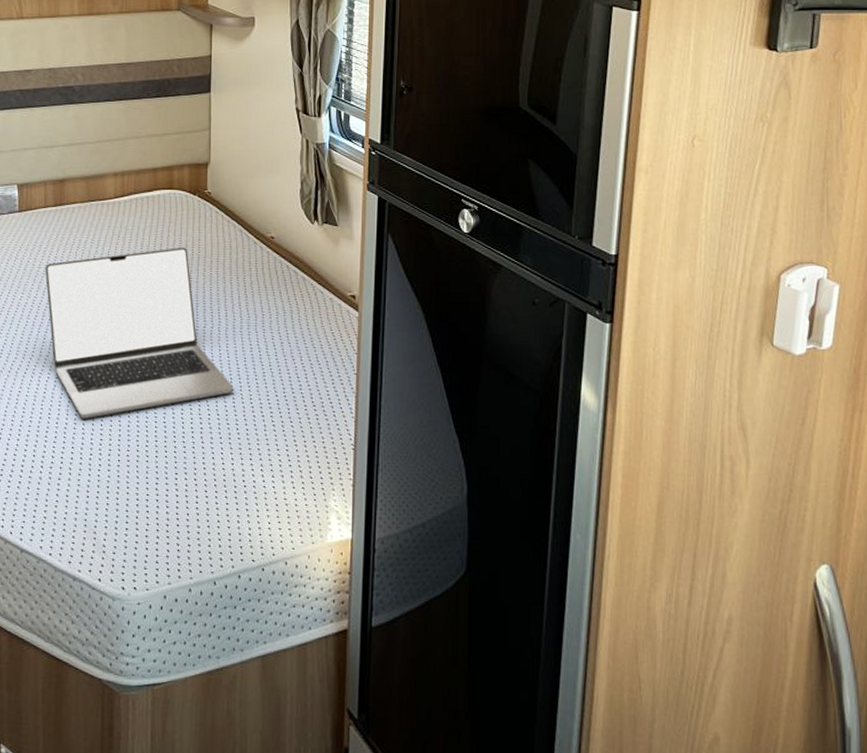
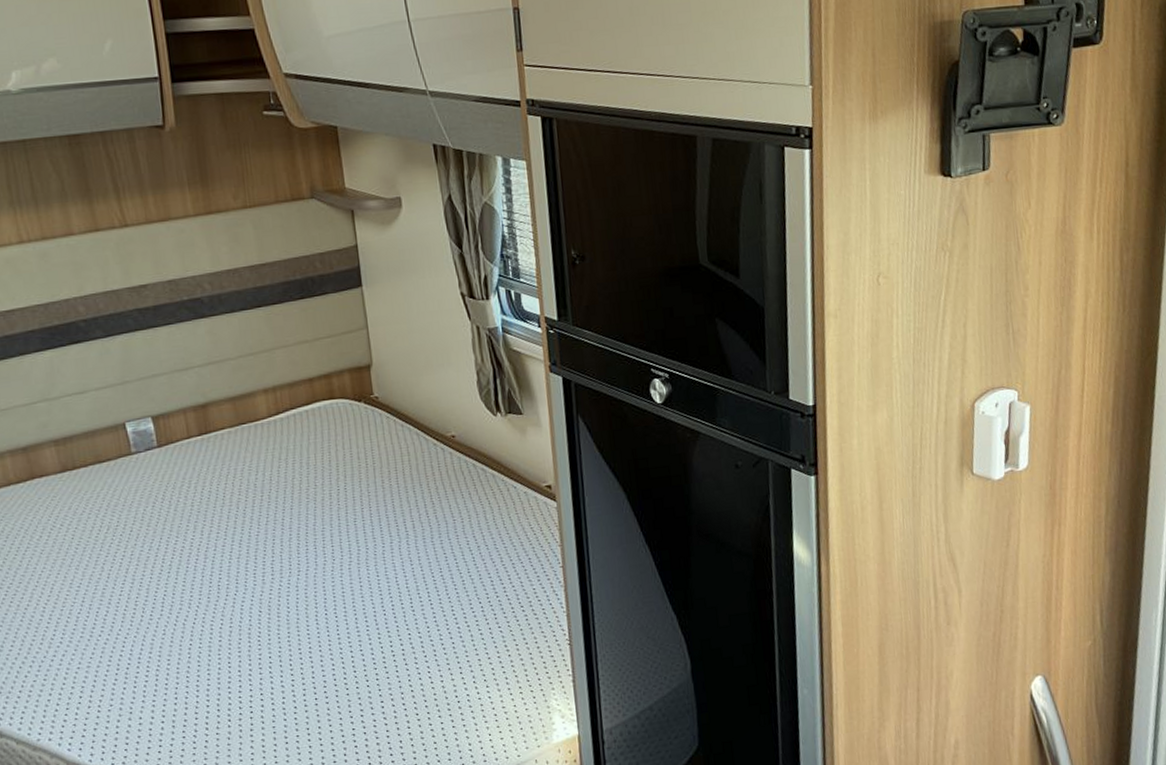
laptop: present [44,247,234,419] -> none [198,460,433,662]

